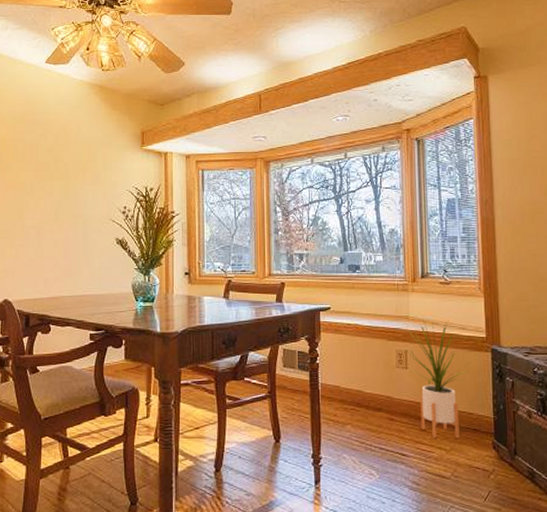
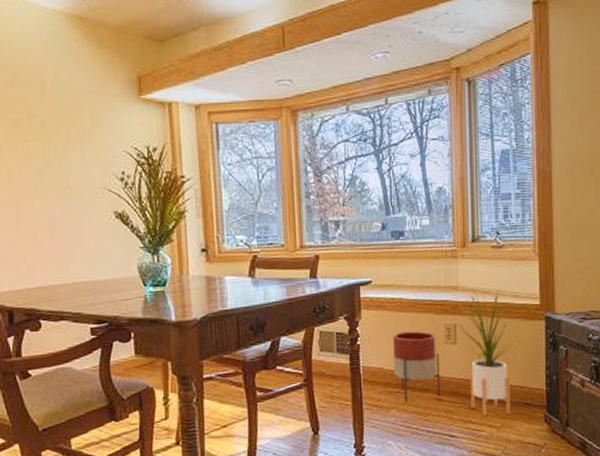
planter: none [348,354,393,419] -> present [392,330,441,402]

